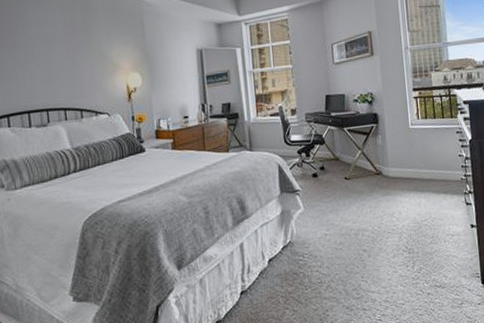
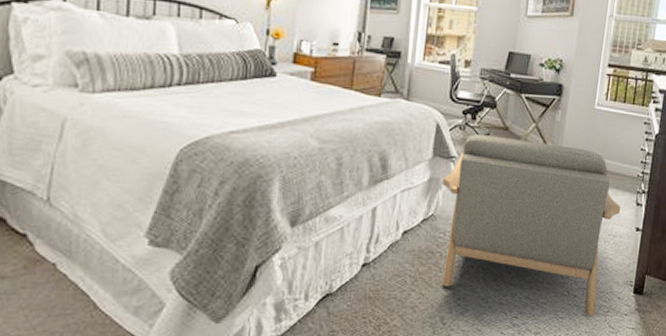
armchair: none [292,164,453,310] -> present [442,134,621,316]

